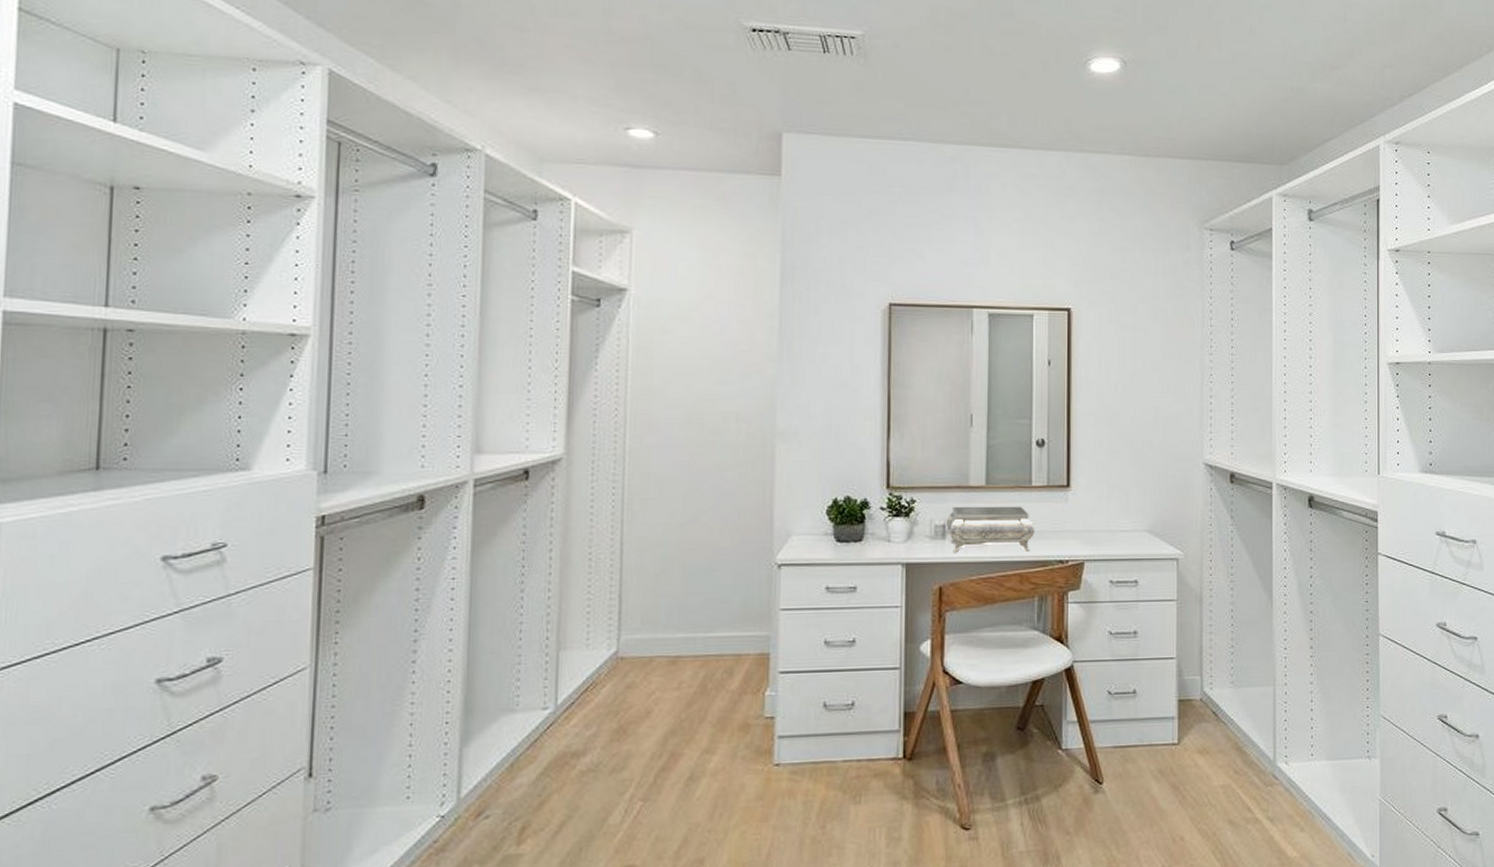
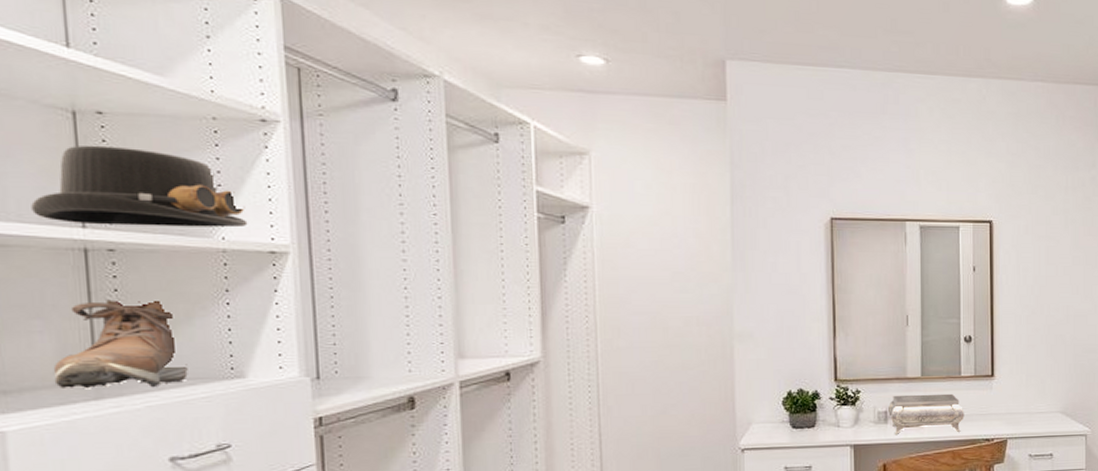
boot: none [55,383,192,479] -> present [53,300,188,389]
hat: none [57,221,271,308] -> present [31,145,248,228]

